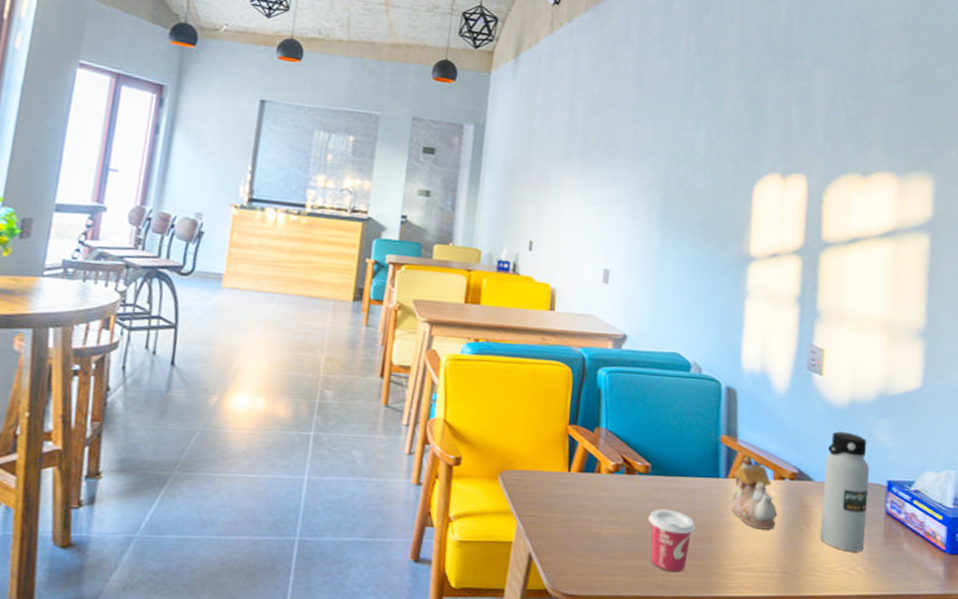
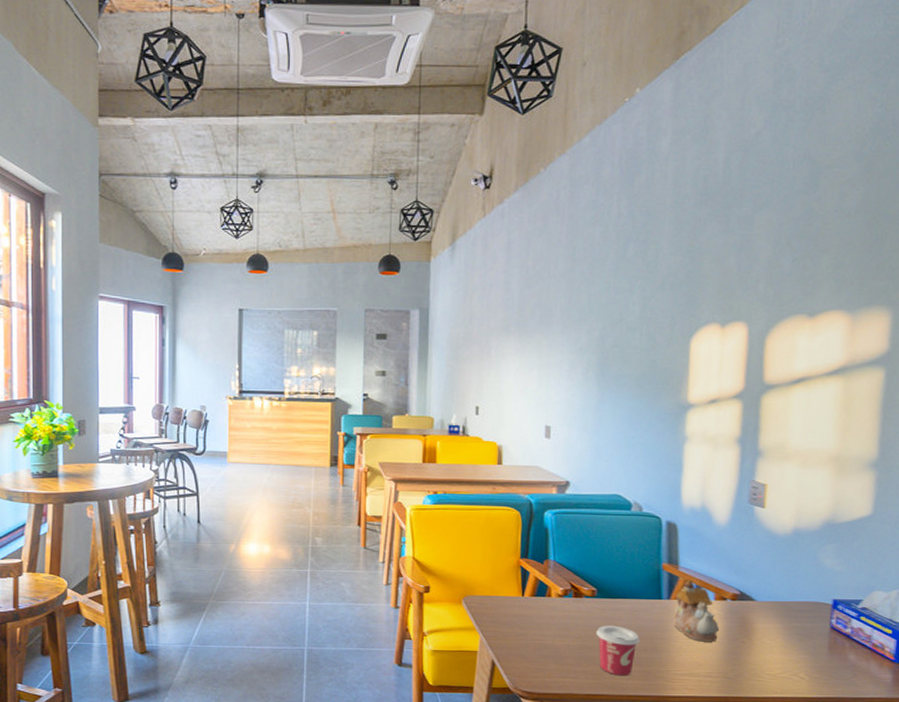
water bottle: present [820,431,870,552] -> none [762,557,815,661]

